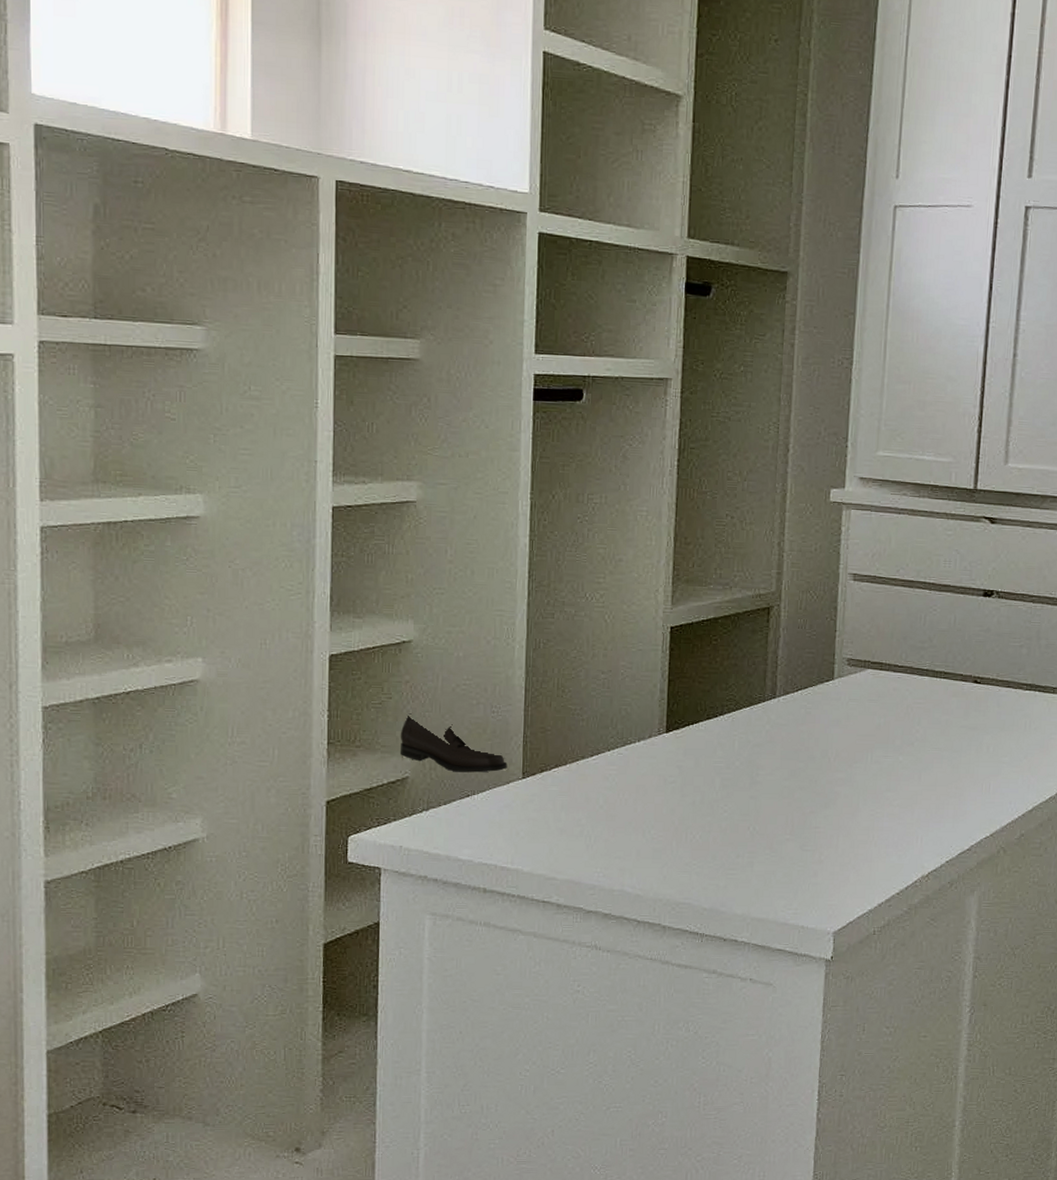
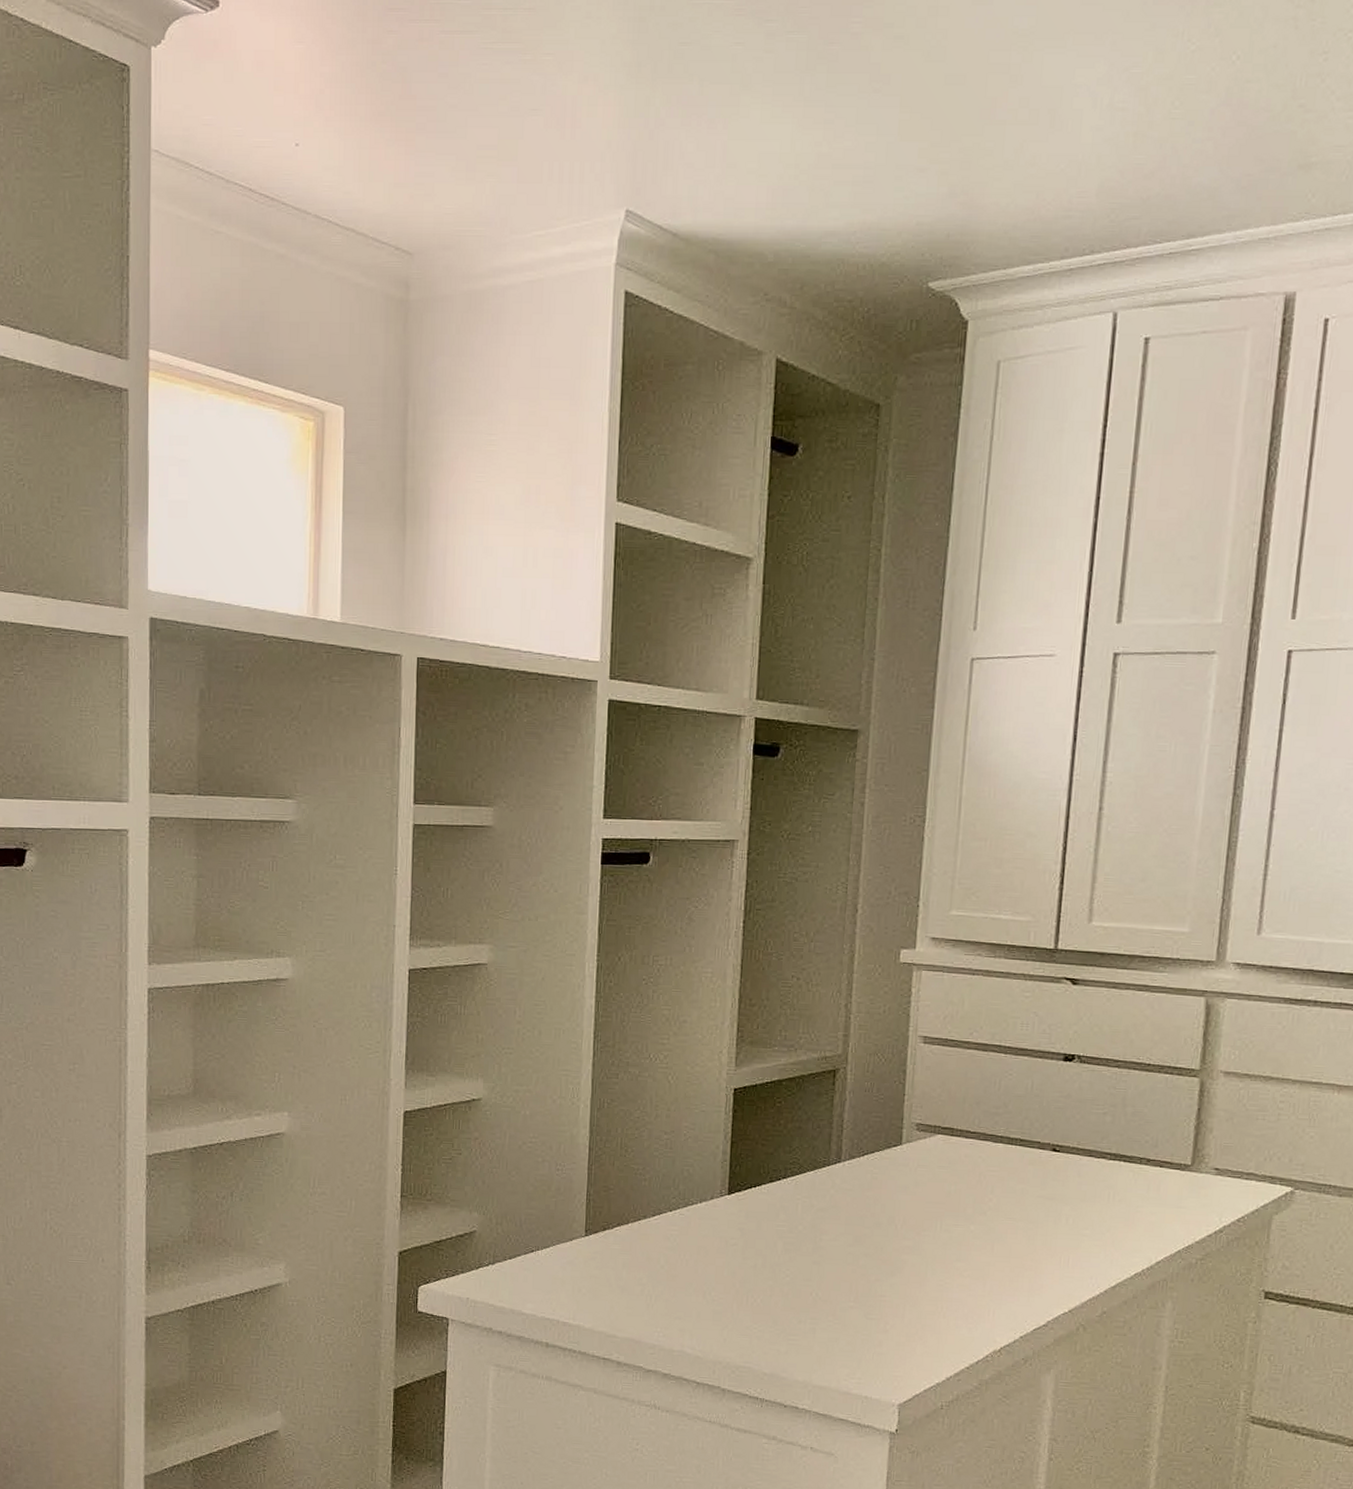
loafer: present [400,713,508,773] -> none [468,1169,571,1229]

